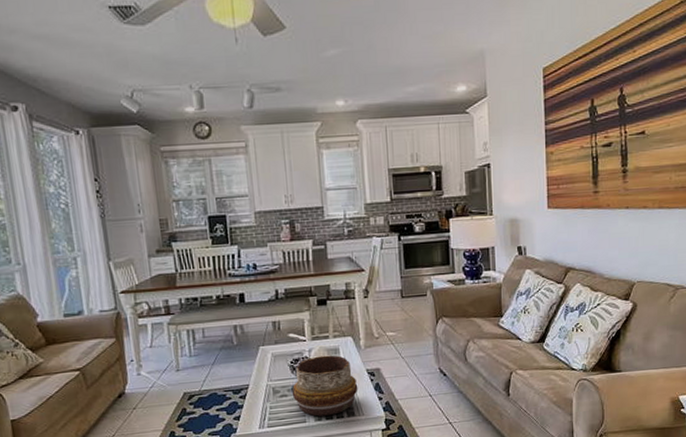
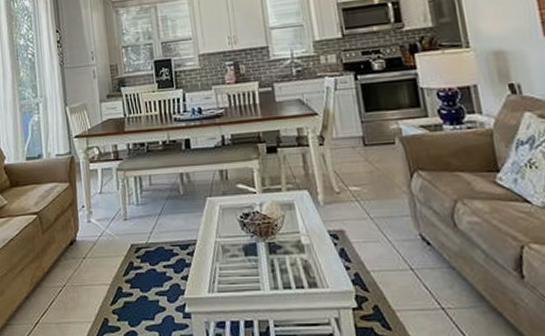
decorative bowl: present [292,355,358,417] -> none [243,211,320,284]

